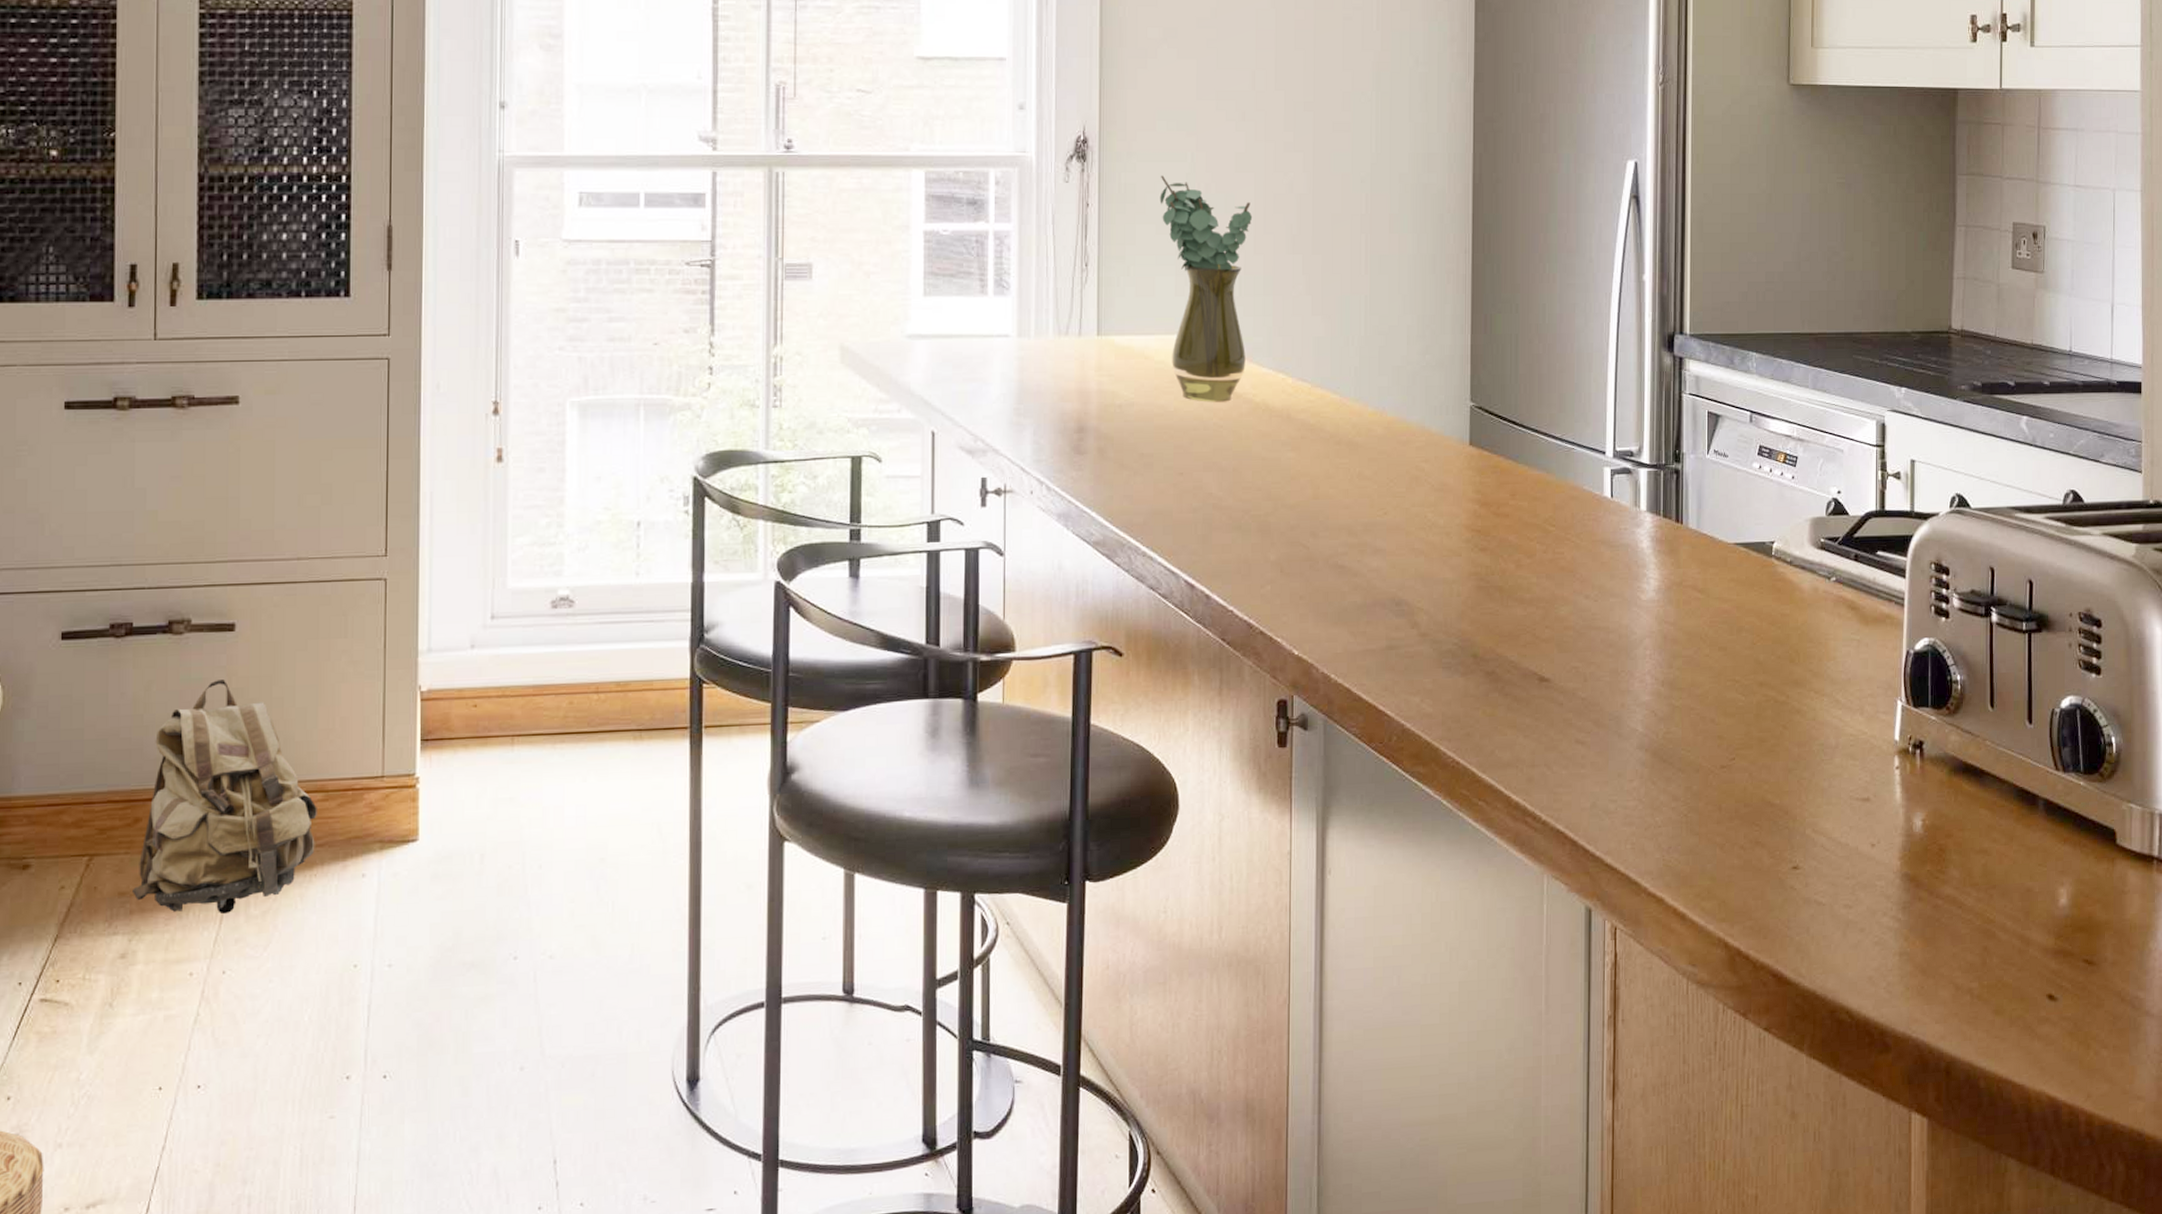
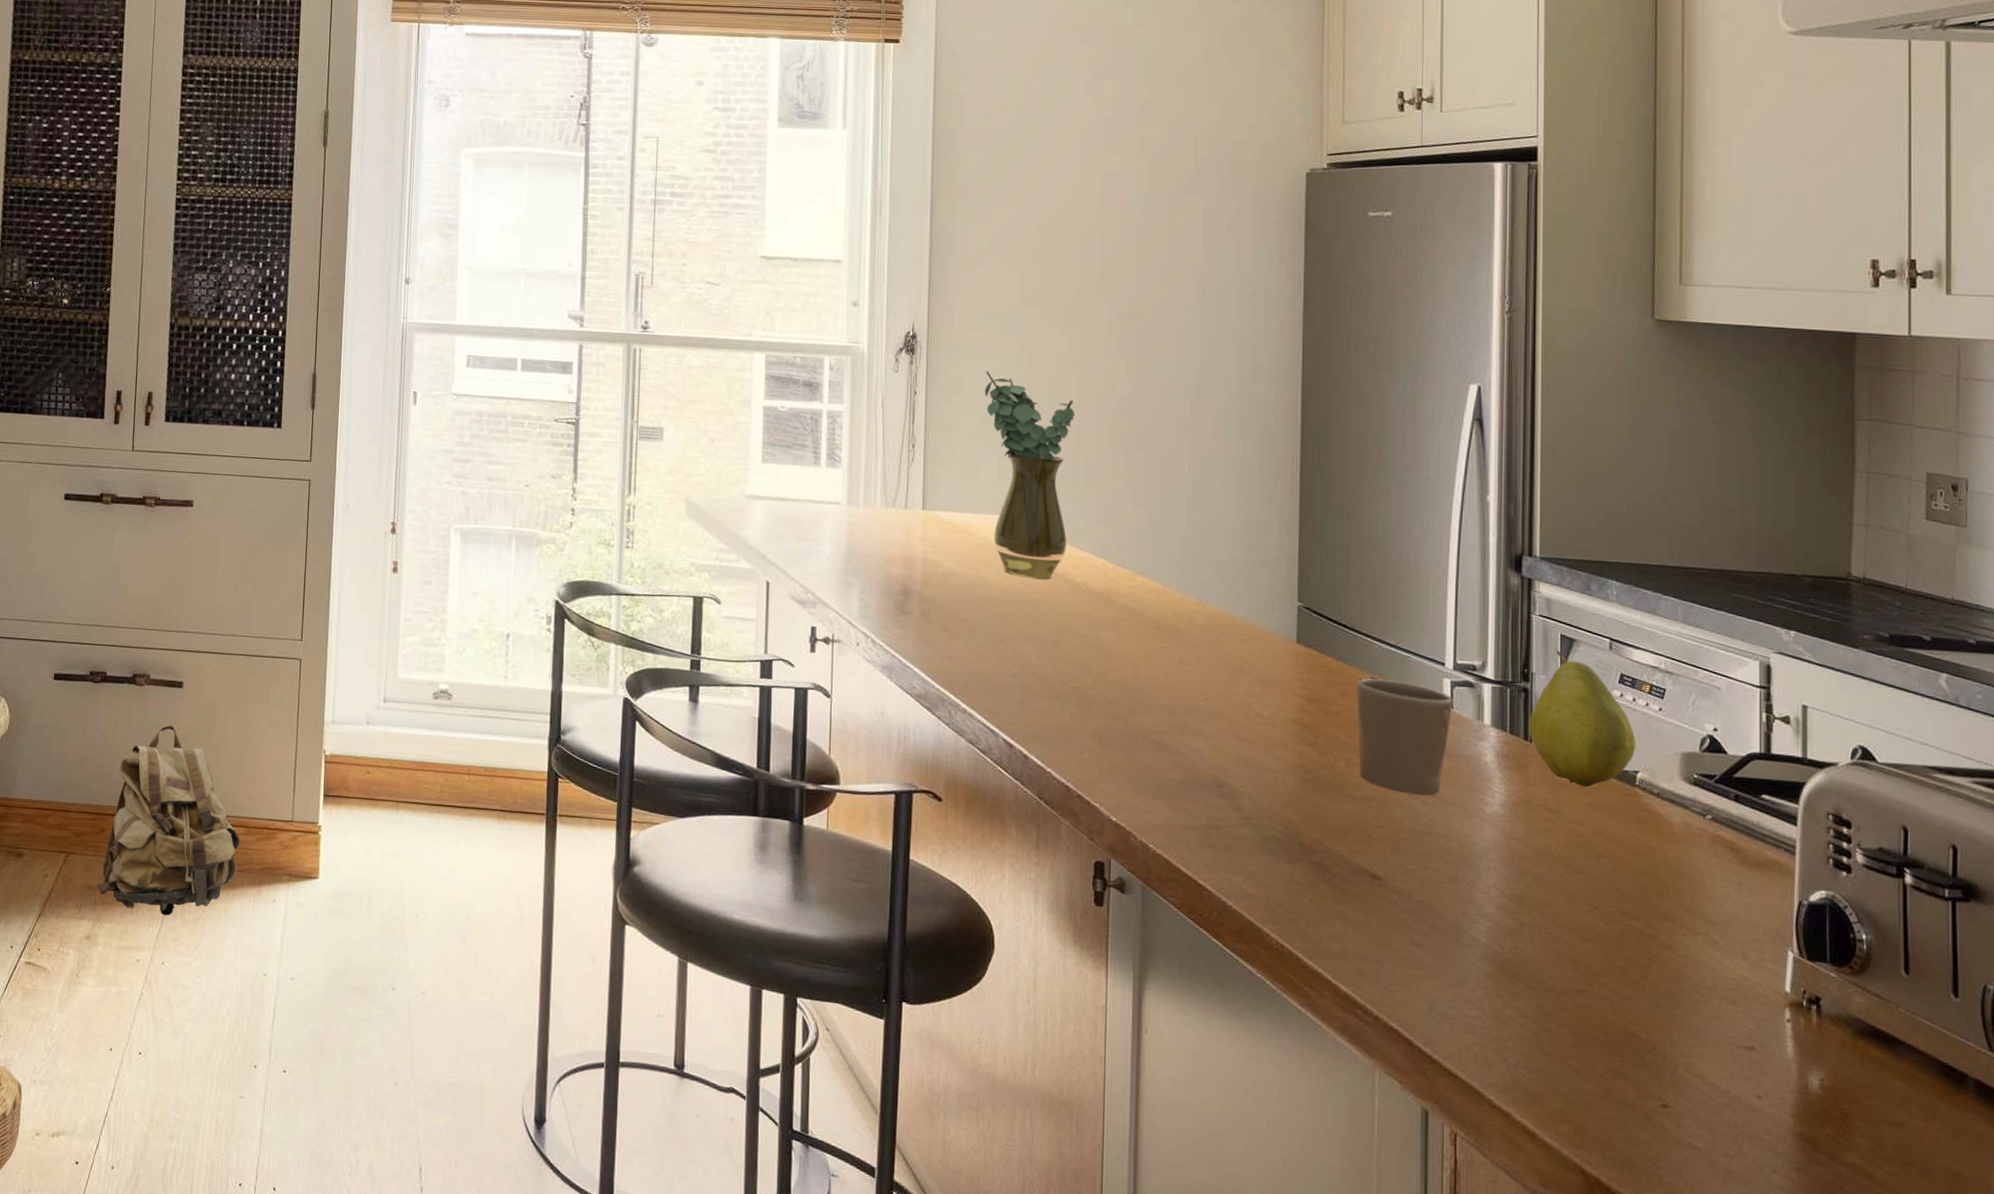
mug: none [1524,473,1613,590] -> present [1355,678,1453,796]
fruit: none [1680,427,1773,564] -> present [1529,650,1636,788]

